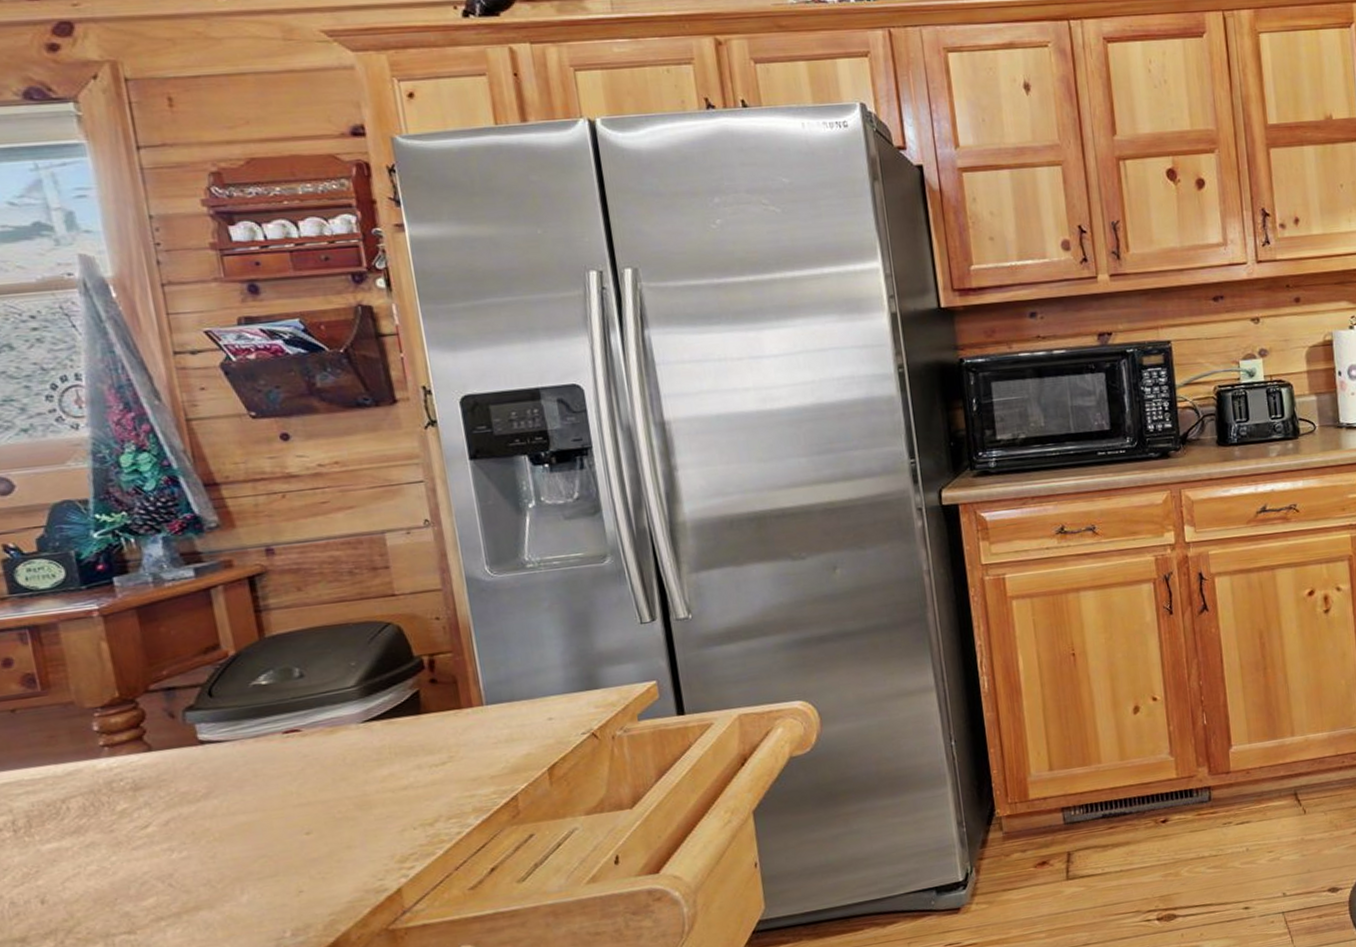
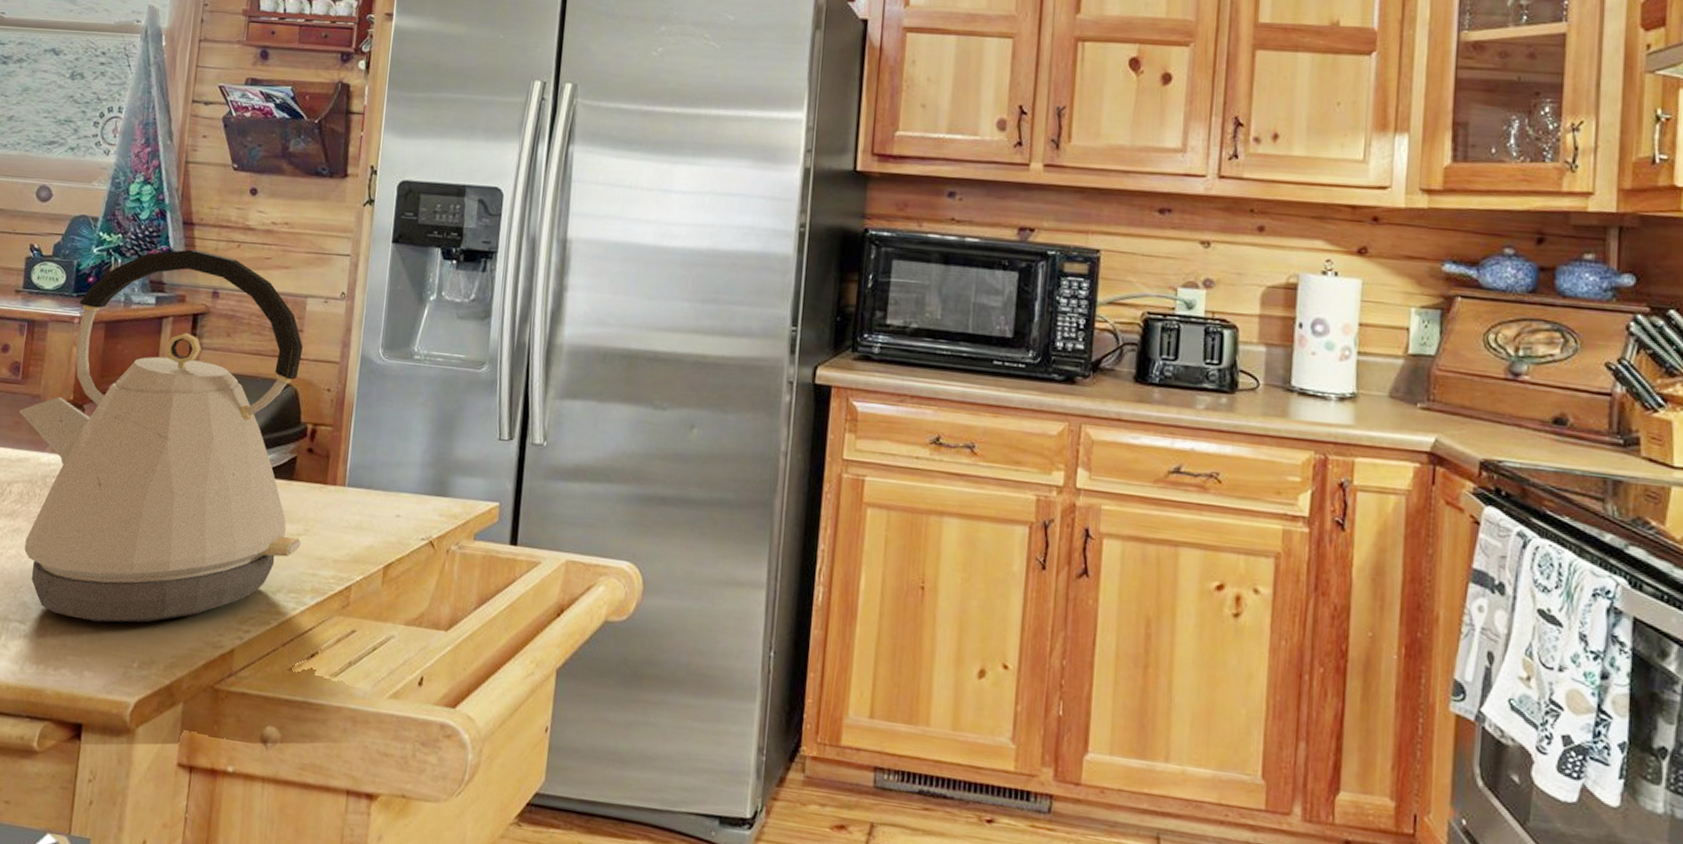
kettle: none [49,509,449,913] -> present [18,249,303,623]

